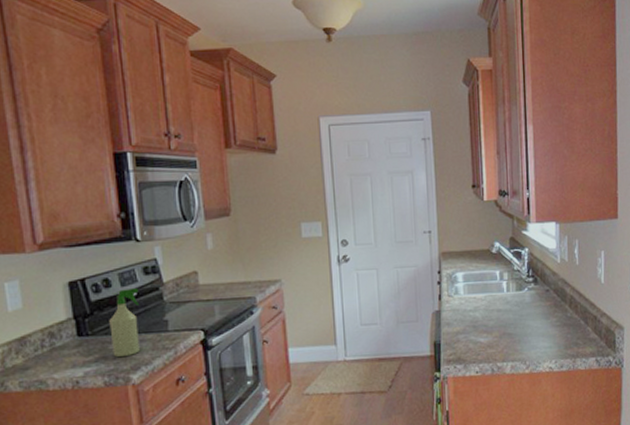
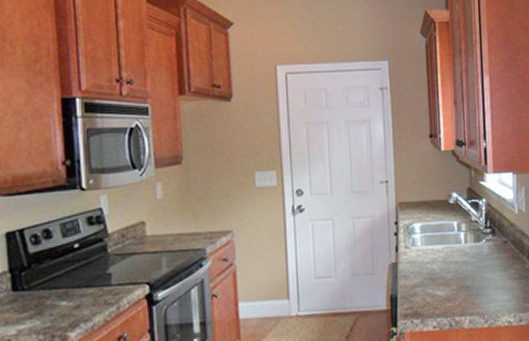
spray bottle: present [109,288,140,357] -> none [48,240,82,313]

